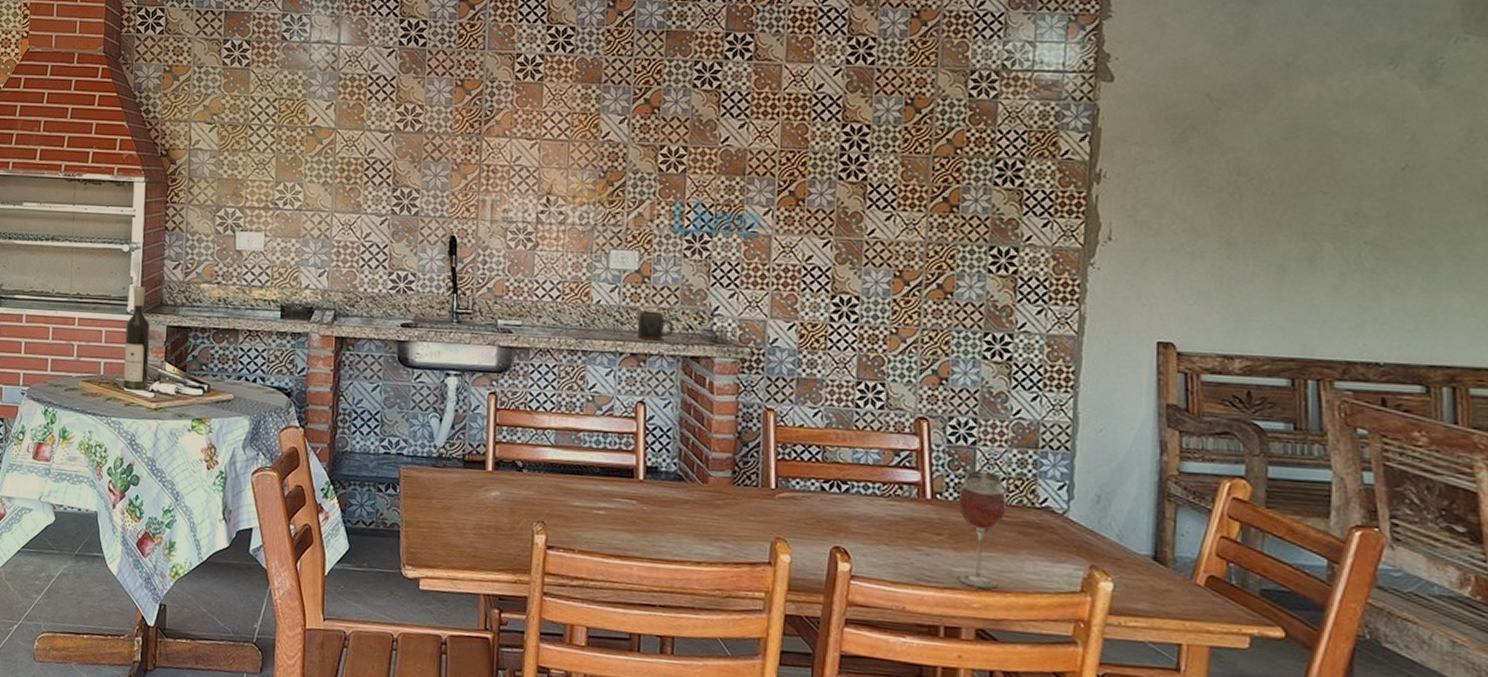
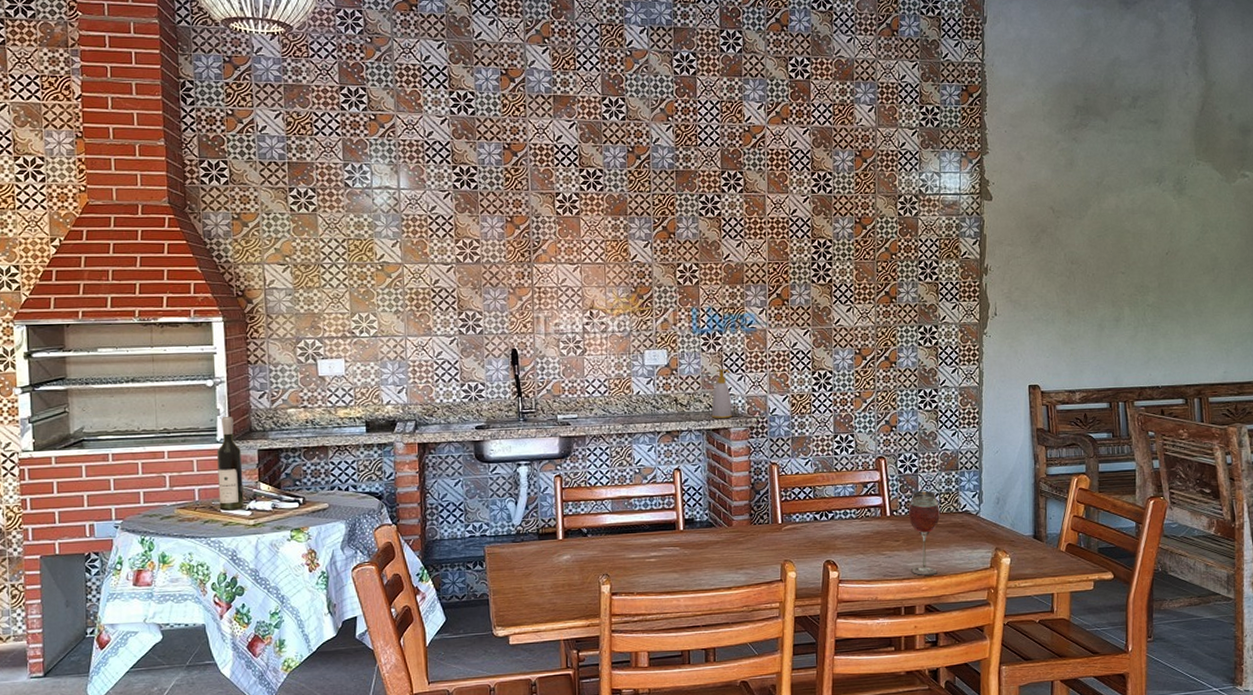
mug: present [637,311,673,341] -> none [669,396,698,420]
soap bottle: none [690,281,719,346] -> present [711,369,733,419]

